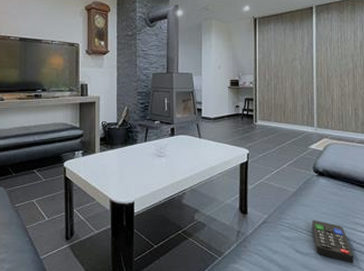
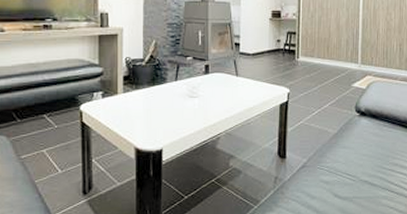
remote control: present [312,220,354,263] -> none [351,162,391,205]

